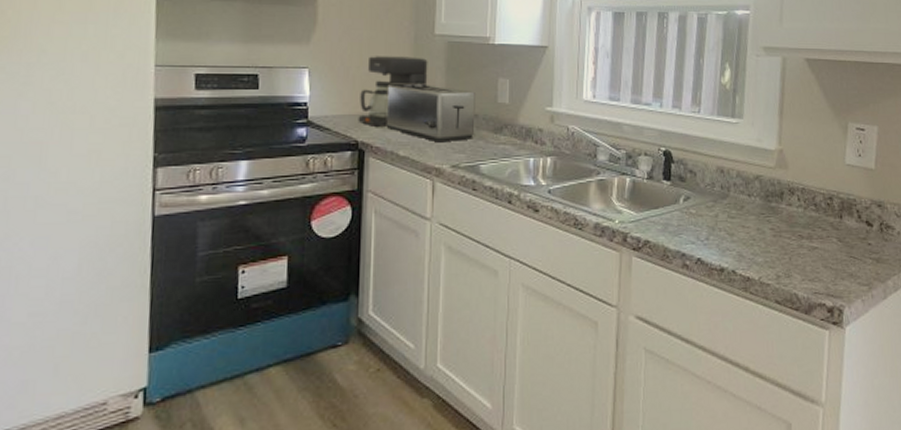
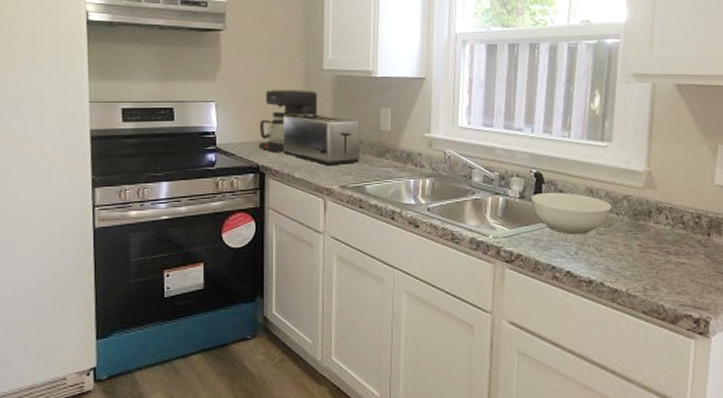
bowl: none [660,172,743,218] -> present [531,192,611,235]

